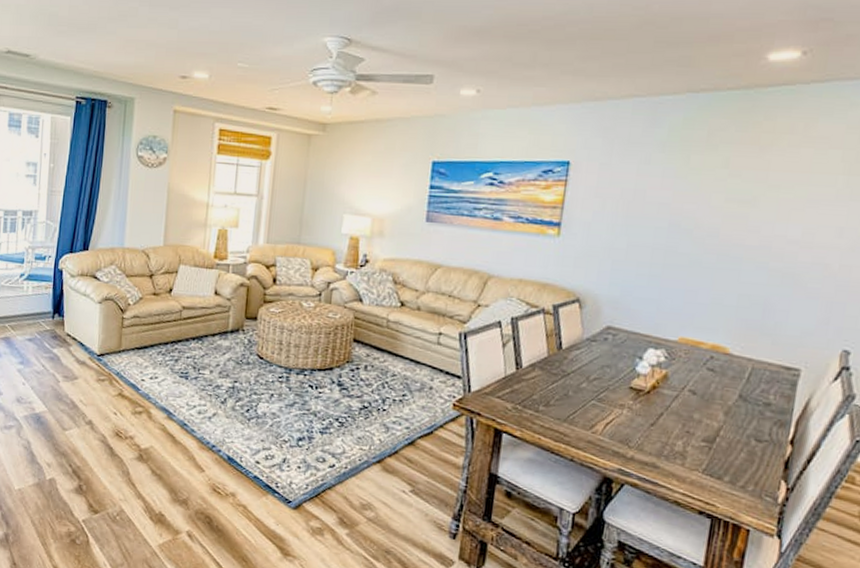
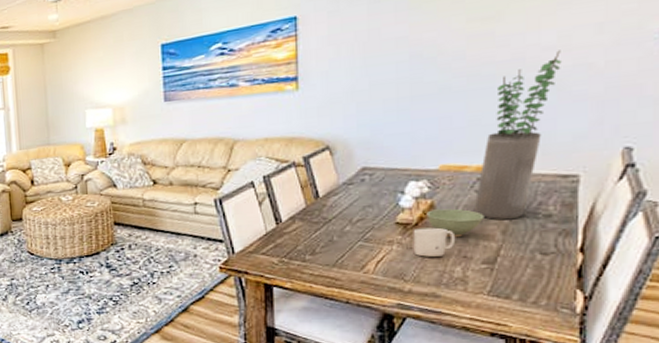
mug: none [641,396,683,428] -> present [413,227,456,257]
bowl: none [659,380,712,412] -> present [426,208,484,238]
vase: none [702,246,803,403] -> present [473,50,563,220]

